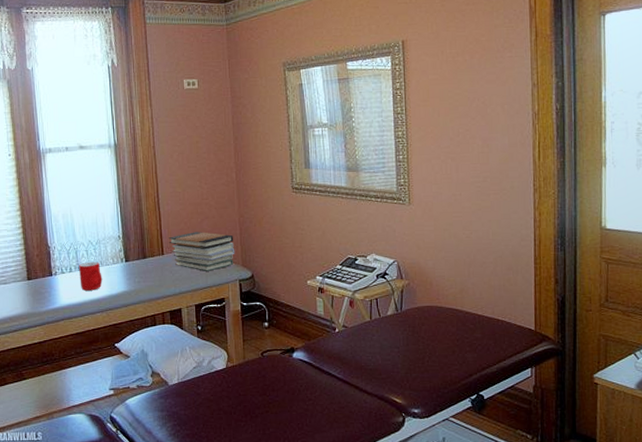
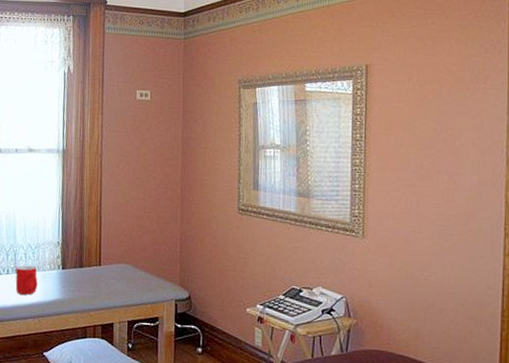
book stack: present [169,232,235,271] -> none [107,245,174,288]

